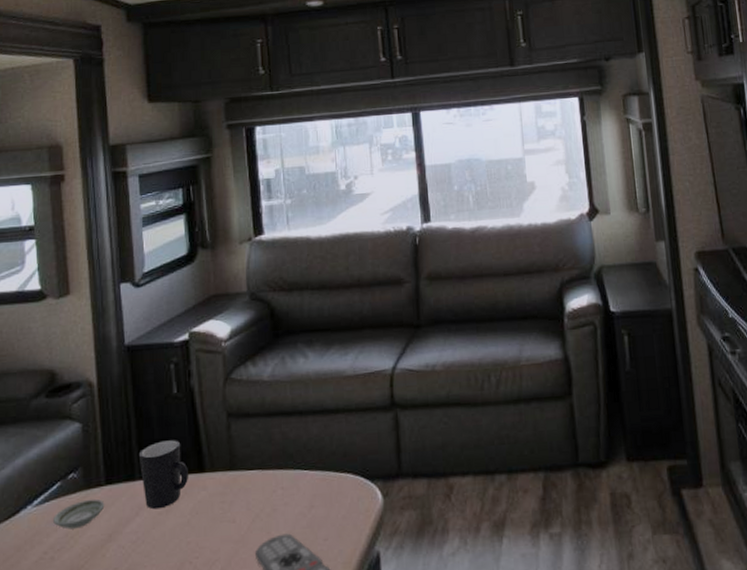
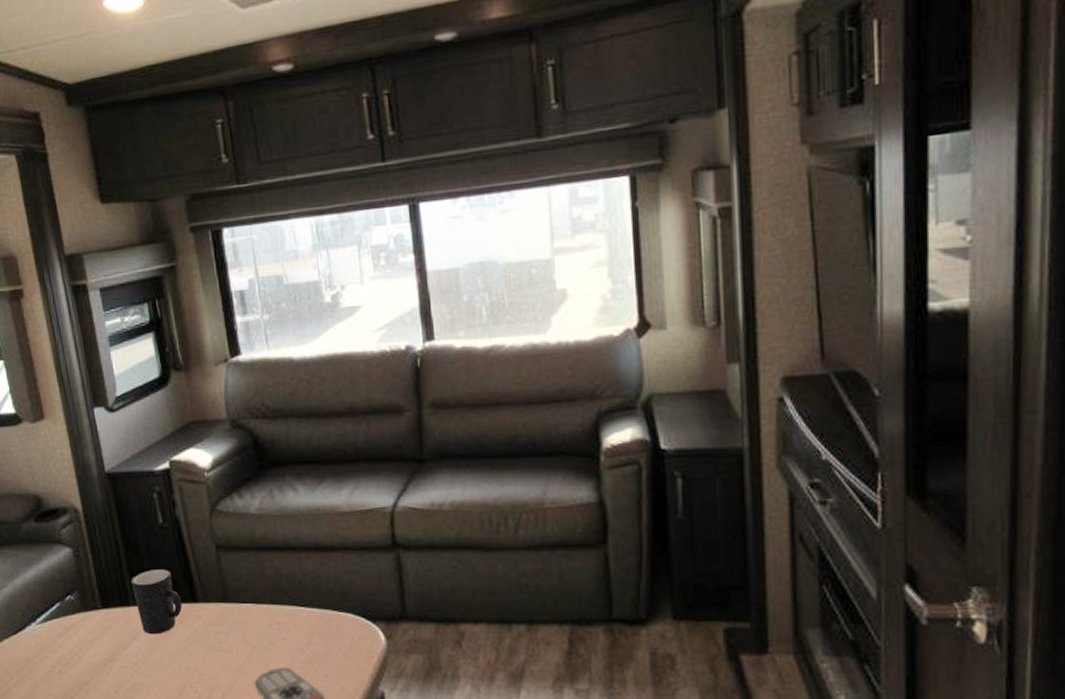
saucer: present [52,498,105,529] -> none [56,621,104,647]

